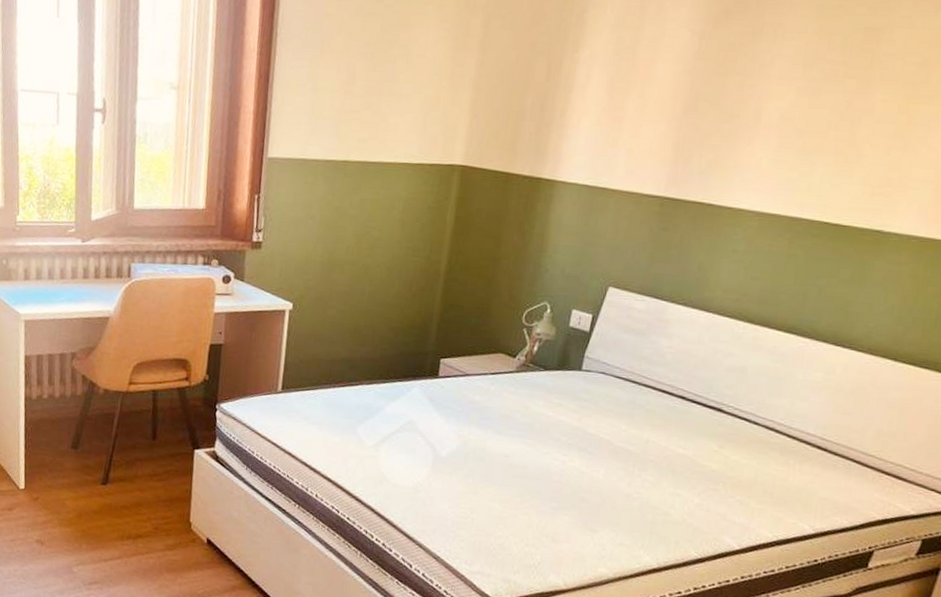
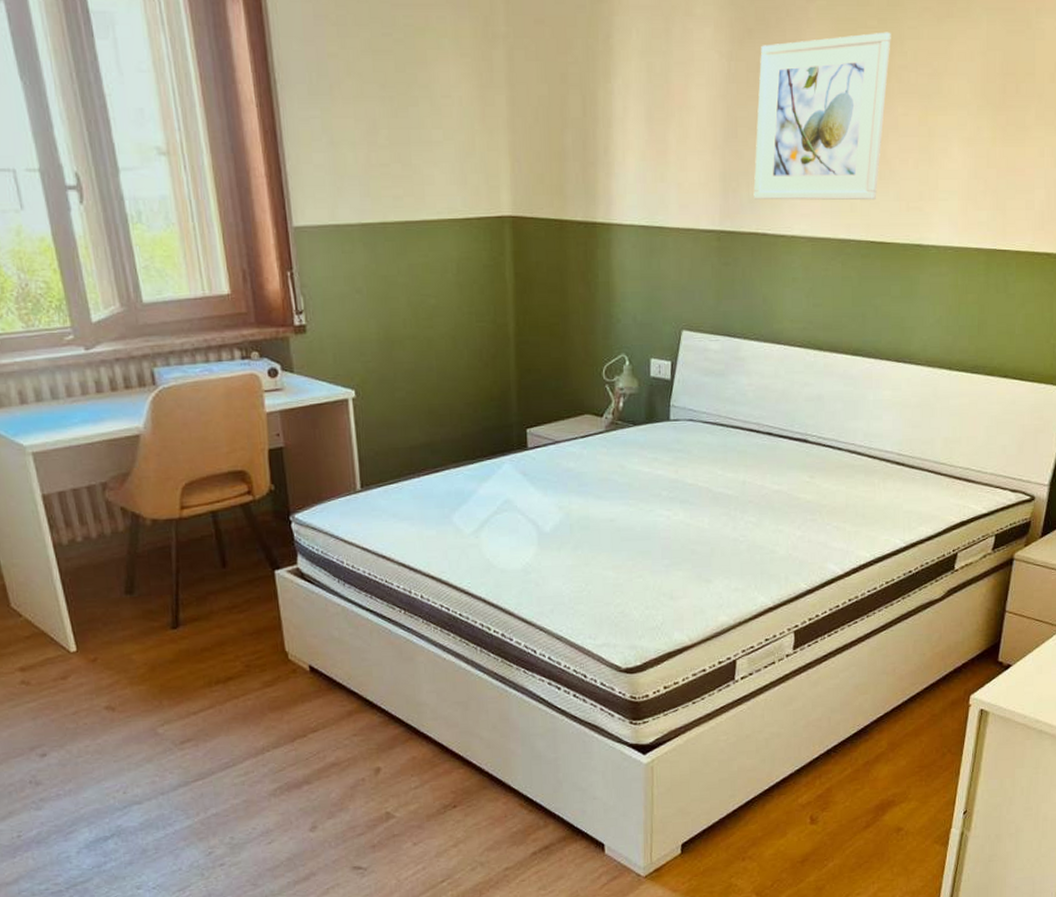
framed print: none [704,19,881,183] -> present [753,32,891,201]

